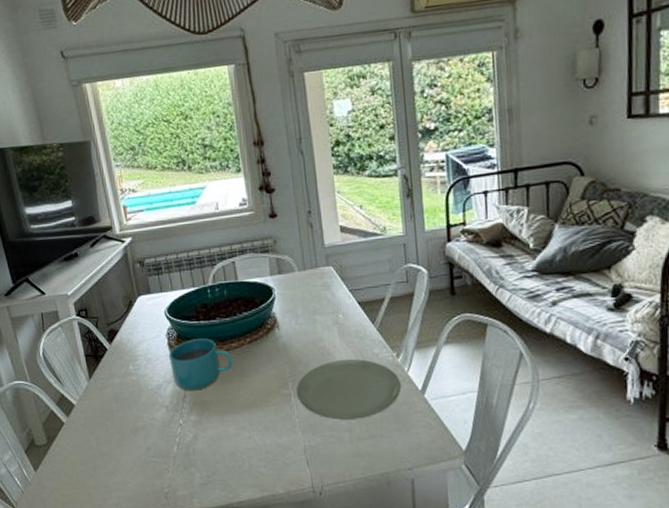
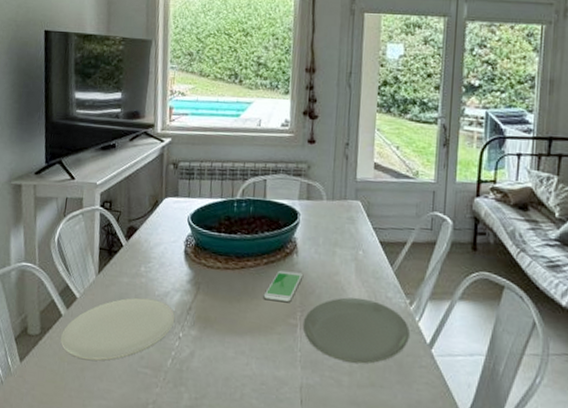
plate: none [68,394,173,460] -> present [61,297,175,361]
cup: present [169,338,233,391] -> none [182,250,246,305]
phone: none [253,345,289,376] -> present [263,270,304,303]

